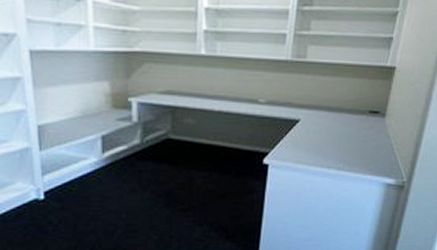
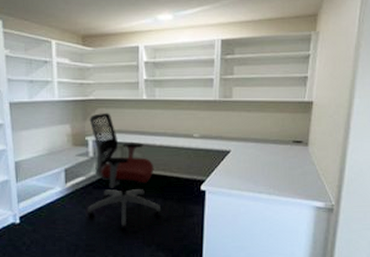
office chair: none [128,69,216,209] -> present [87,113,160,231]

